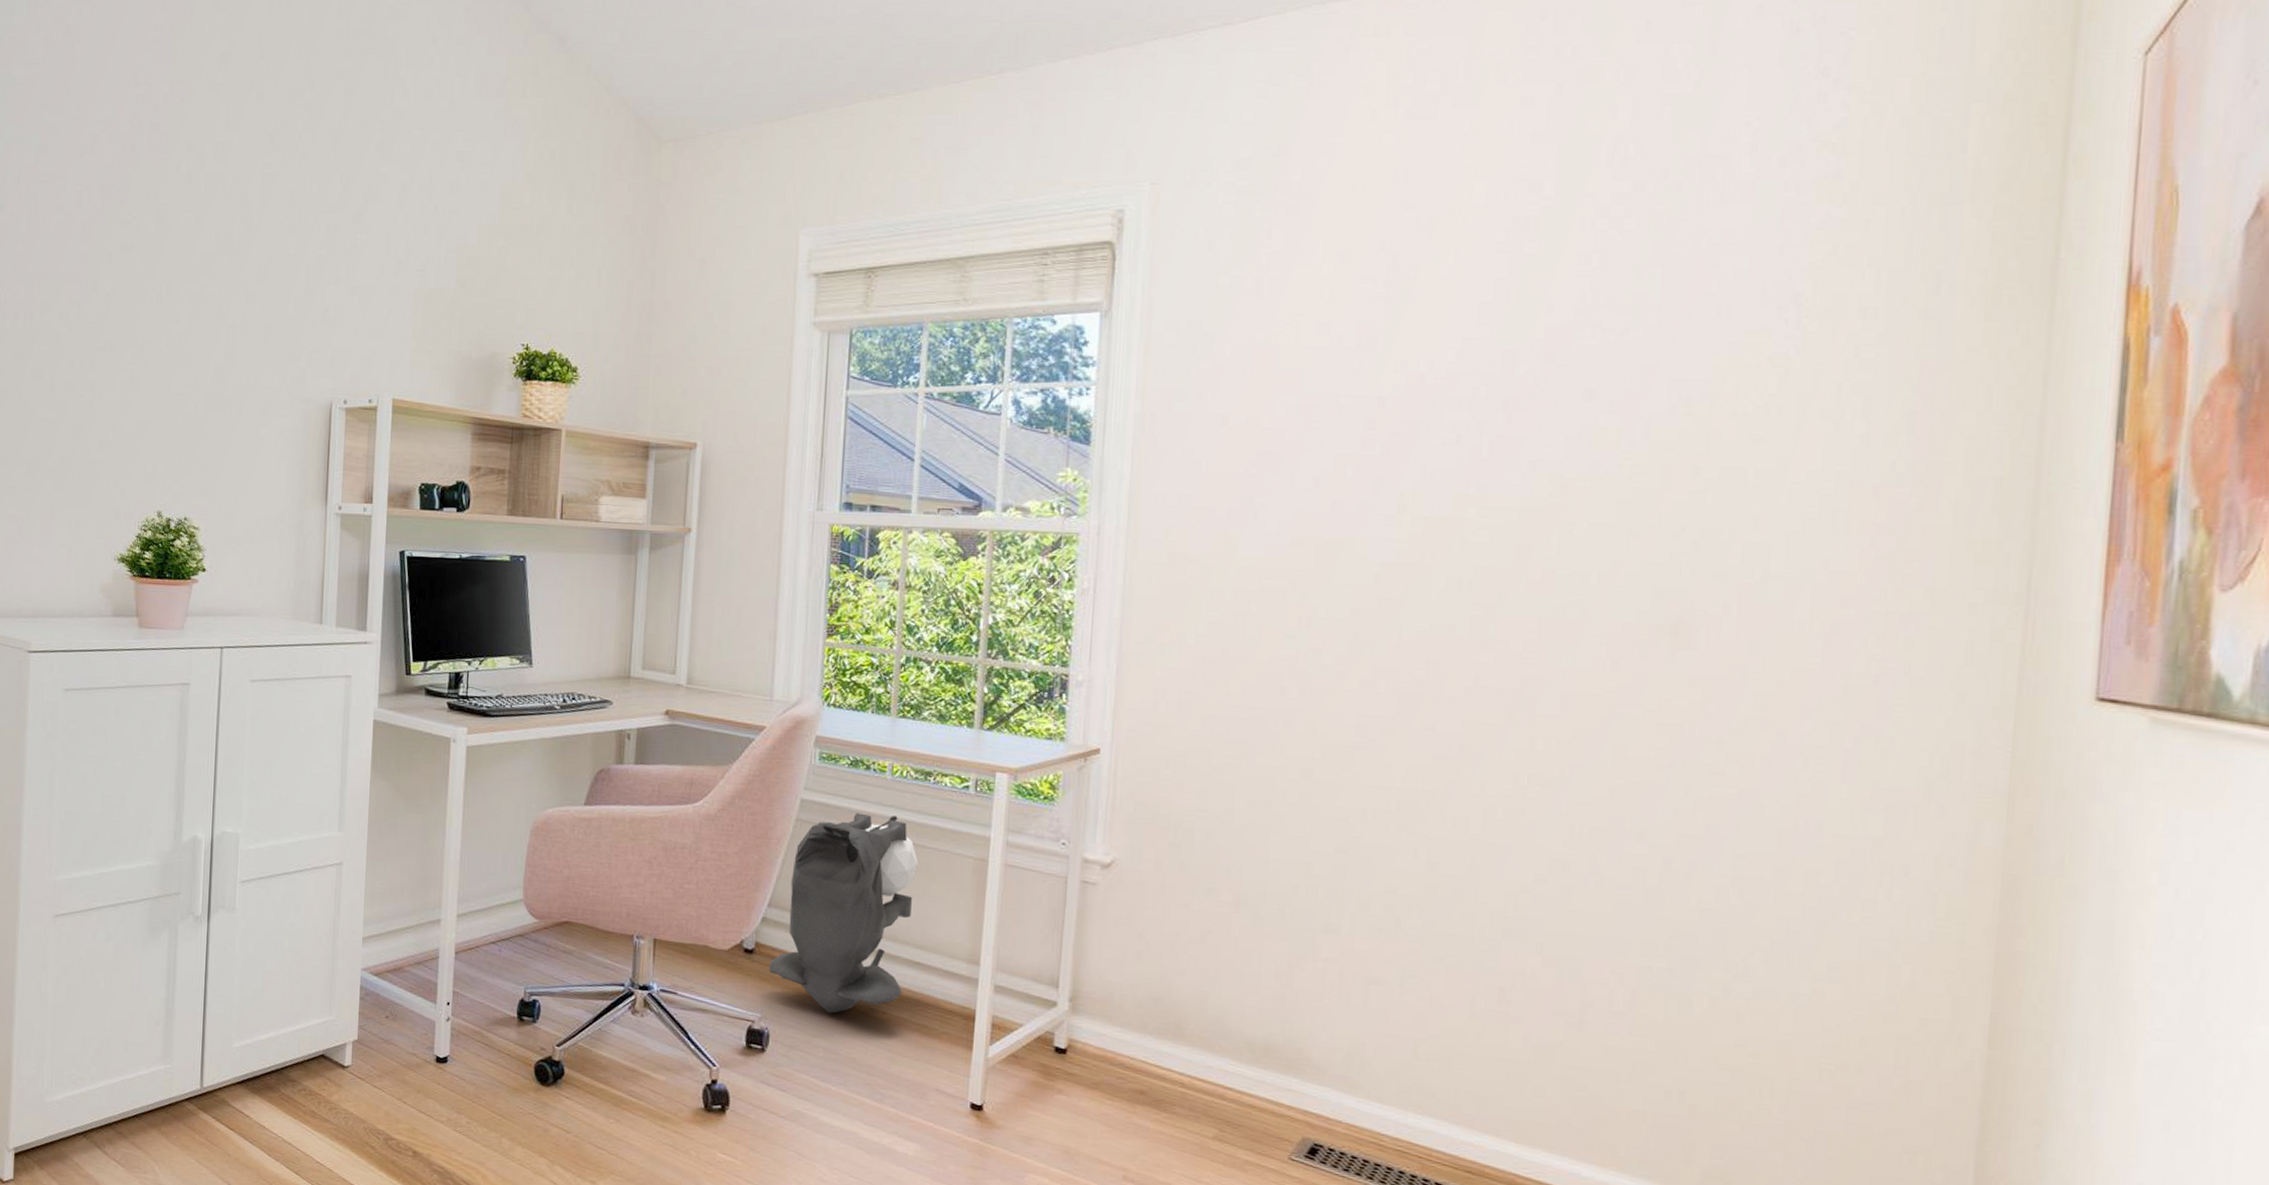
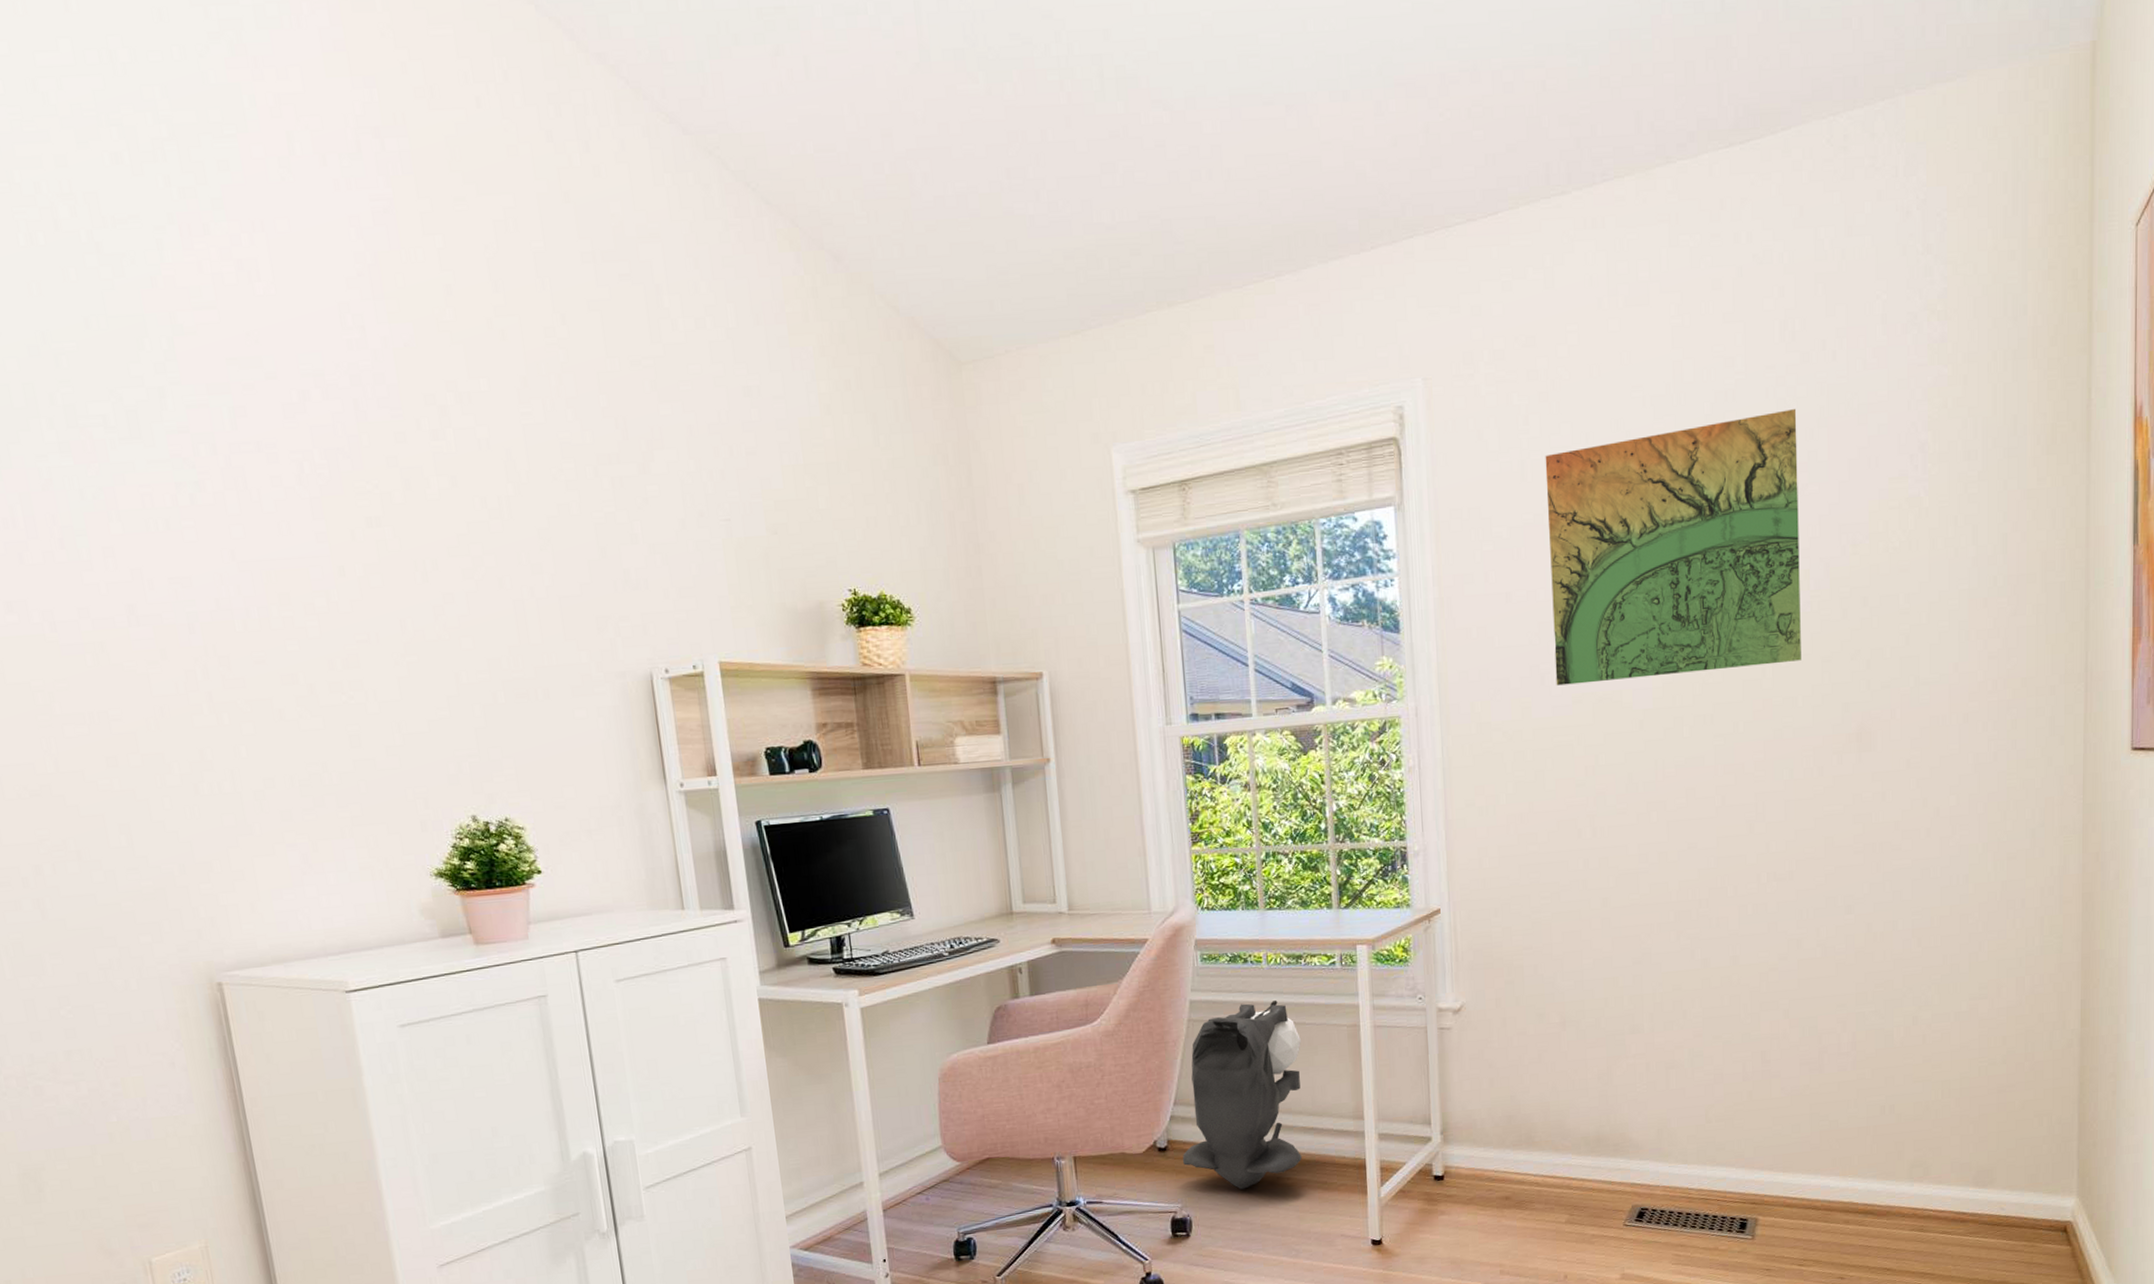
terrain map: none [1272,243,1621,531] -> present [1545,409,1801,686]

